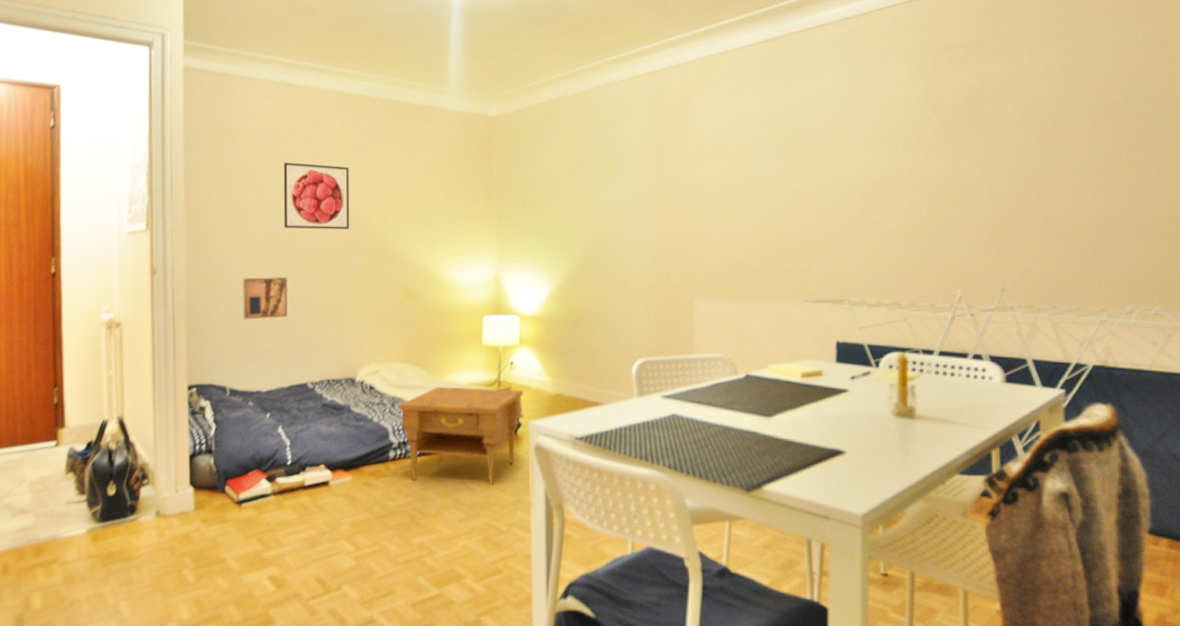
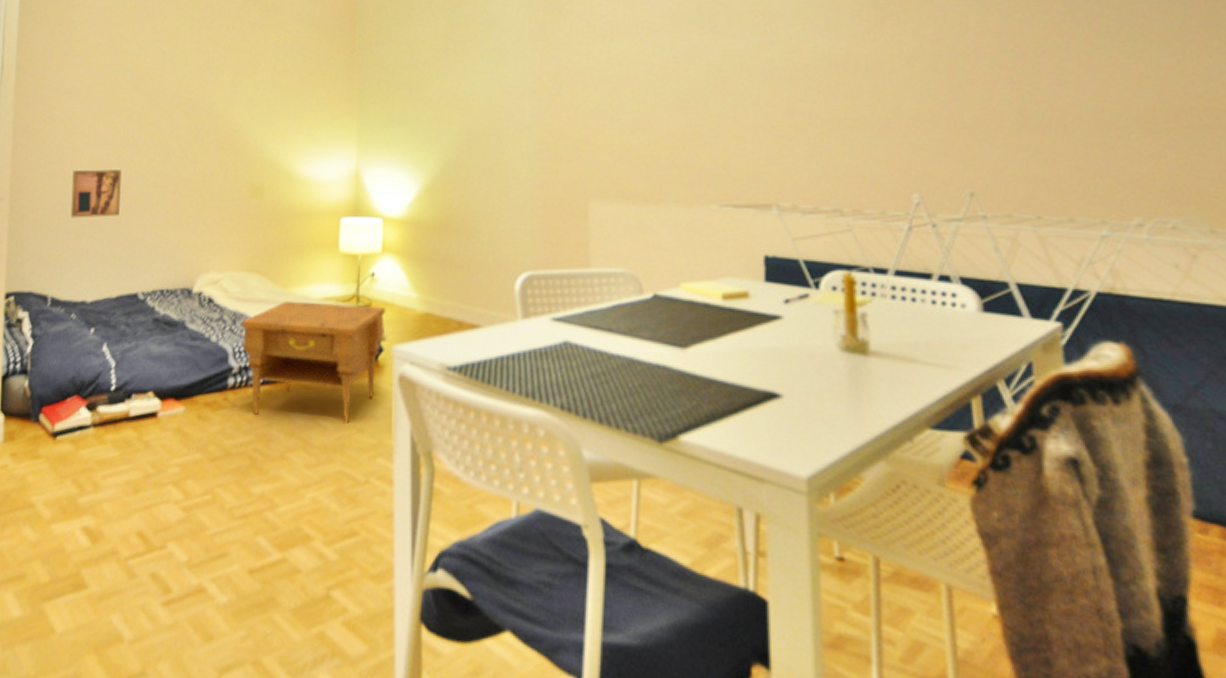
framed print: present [283,162,350,229] -> none [121,41,194,116]

